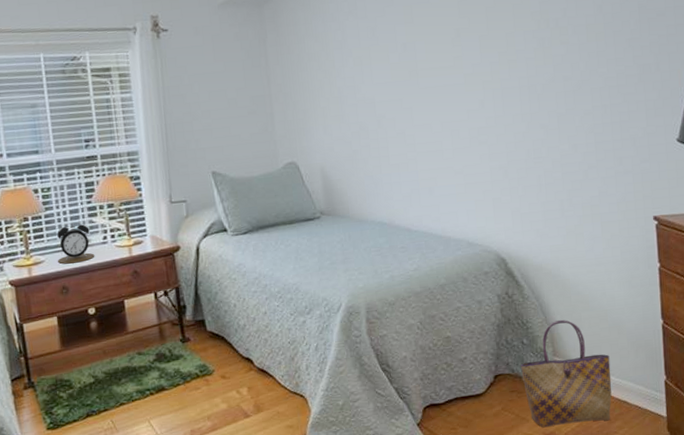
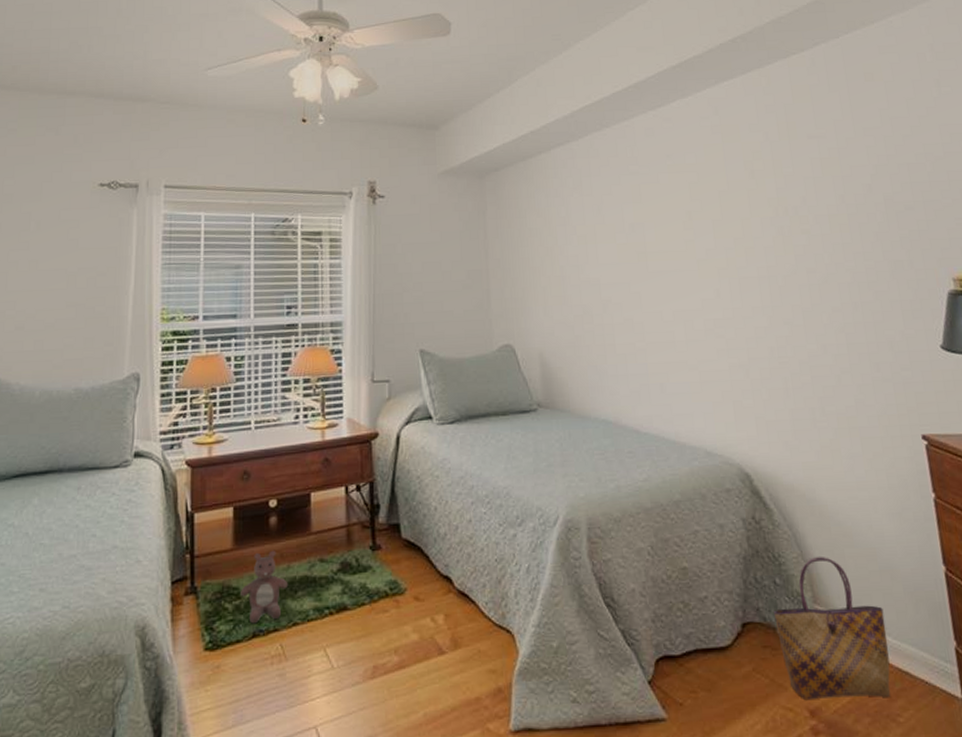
alarm clock: present [56,221,95,264] -> none [243,396,284,445]
stuffed animal: none [72,348,113,407] -> present [241,550,288,624]

